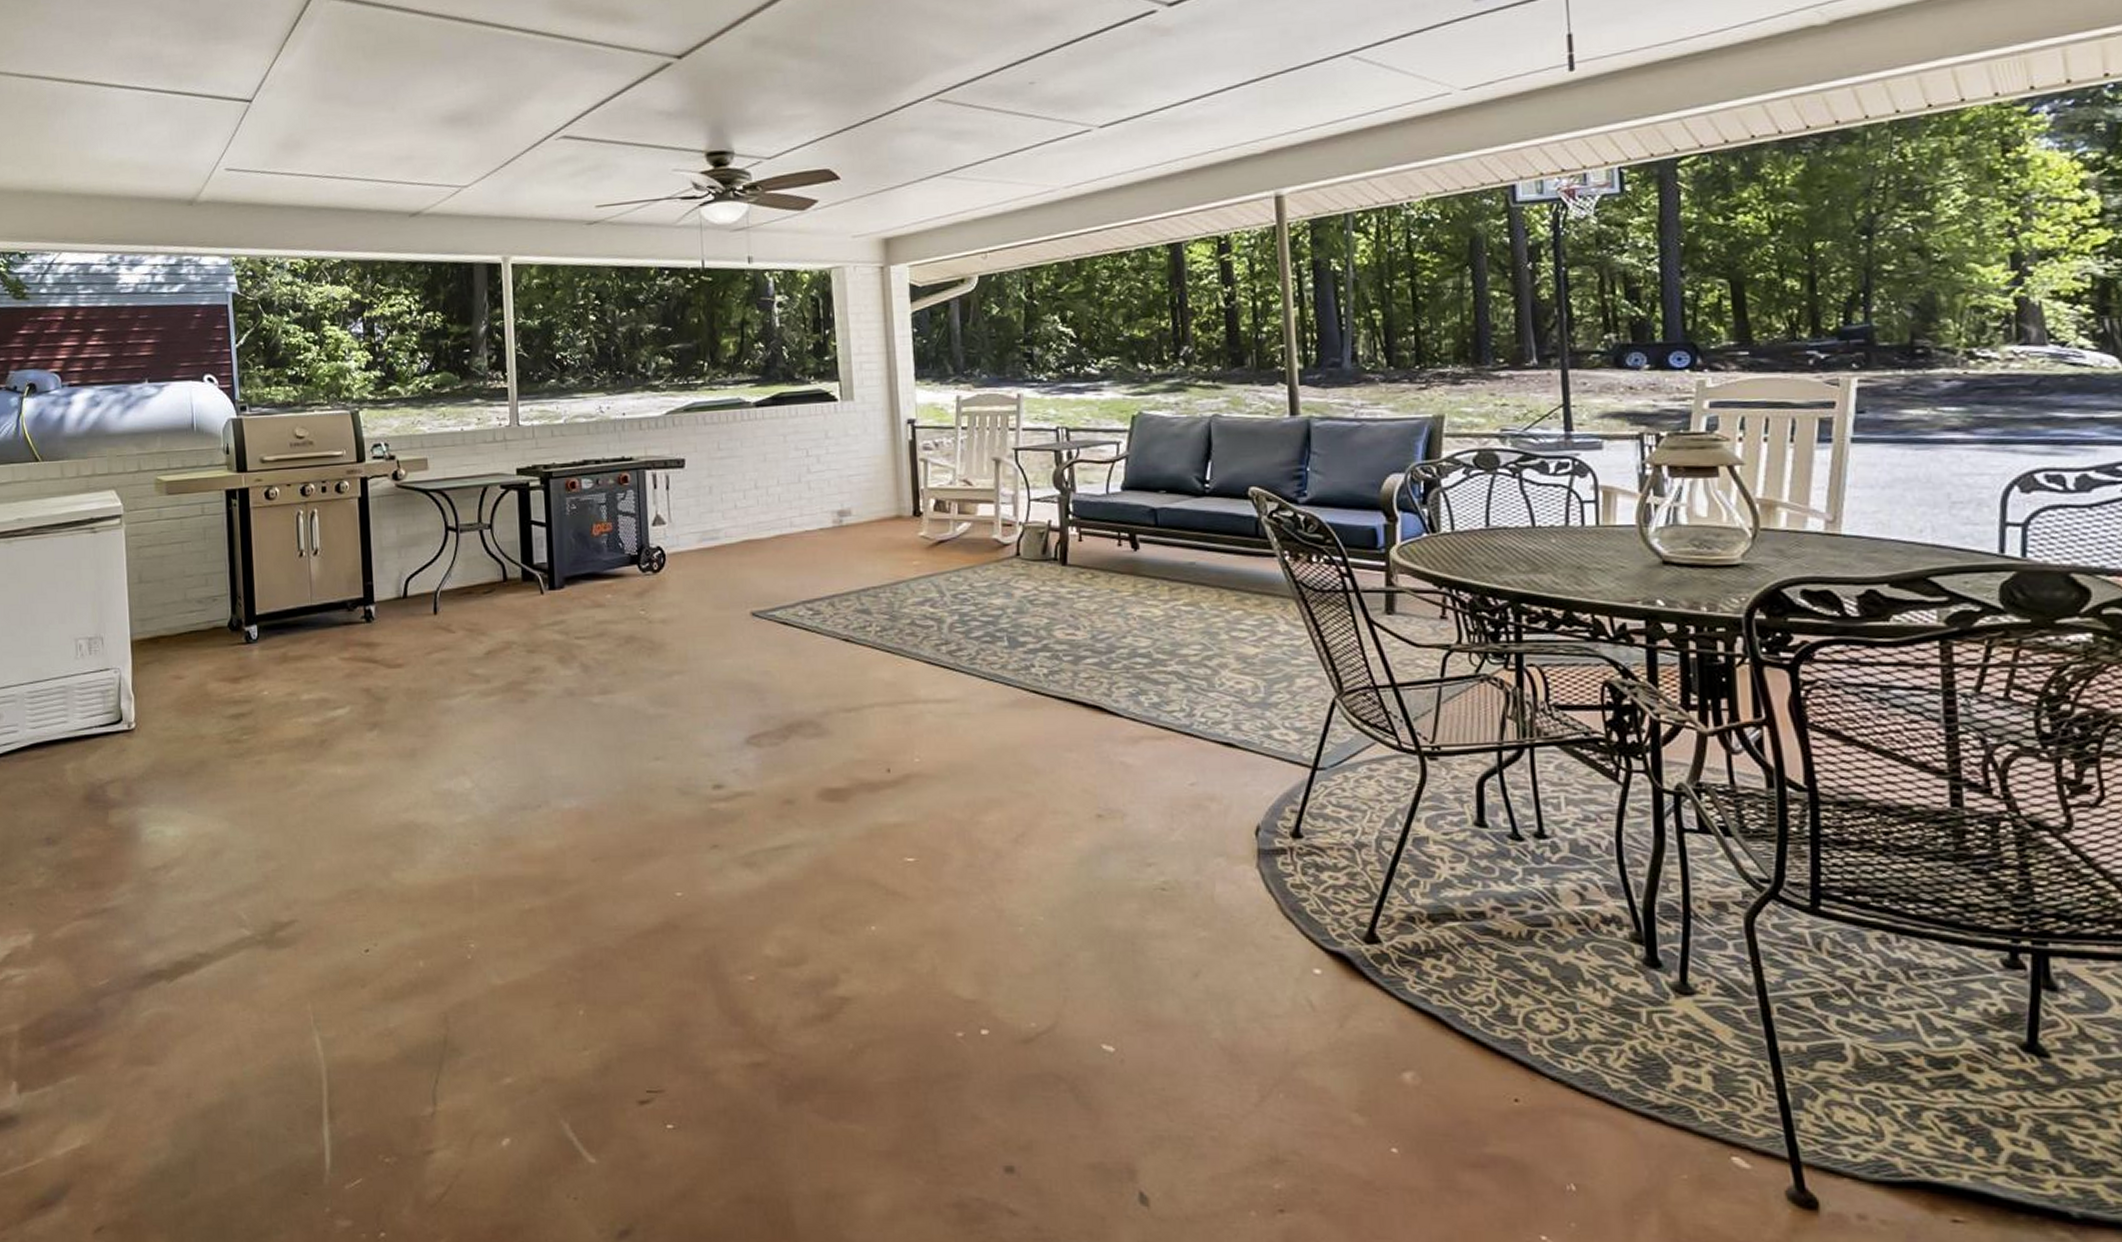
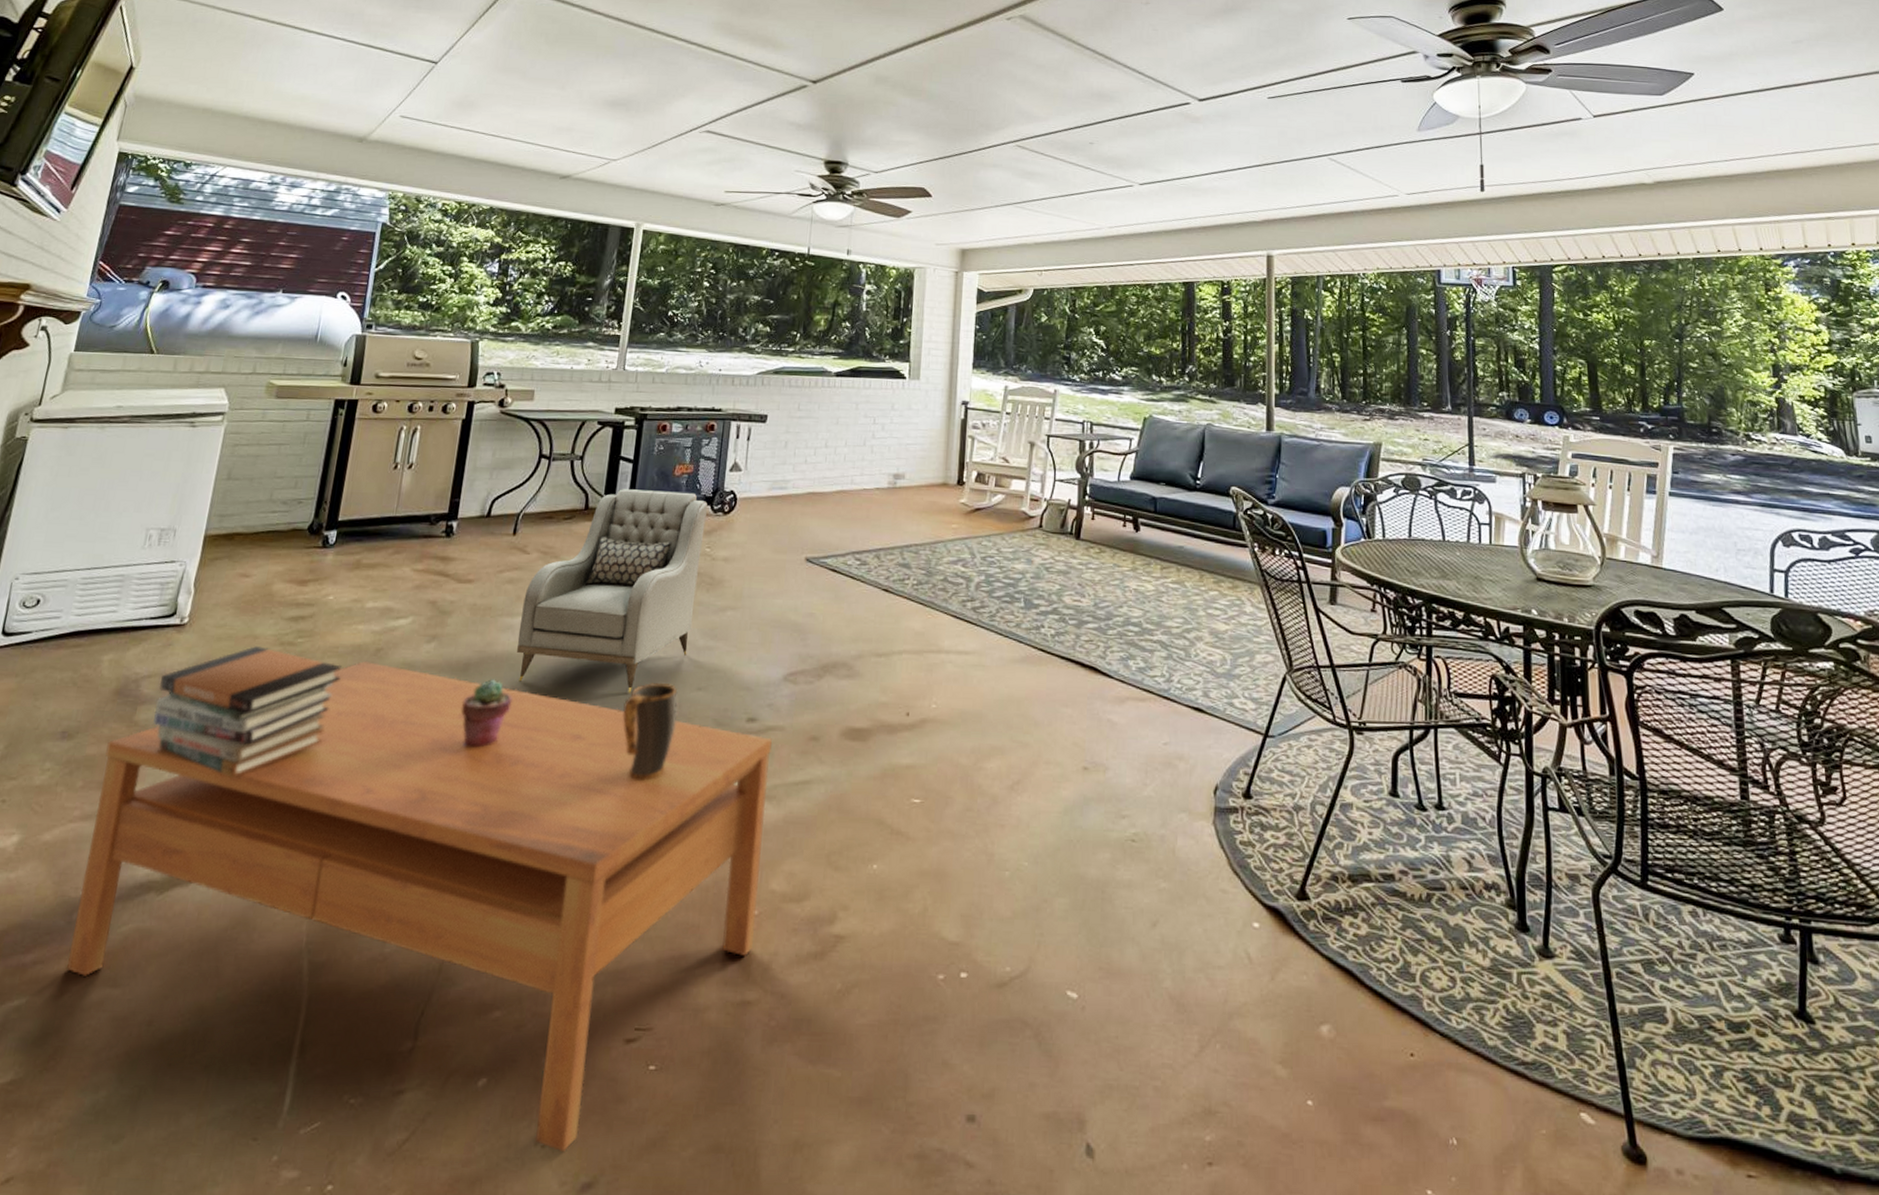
coffee table: none [90,753,754,1204] -> present [67,661,772,1153]
book stack: none [123,746,292,872] -> present [152,646,342,778]
potted succulent: none [417,762,466,831] -> present [461,679,513,748]
armchair: none [458,552,639,767] -> present [516,489,707,693]
mug: none [580,755,639,854] -> present [623,683,679,781]

